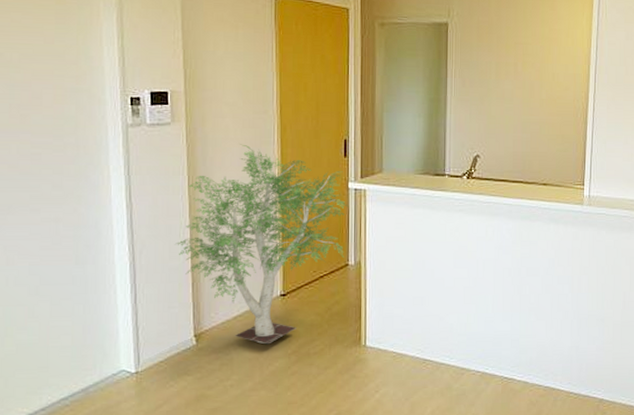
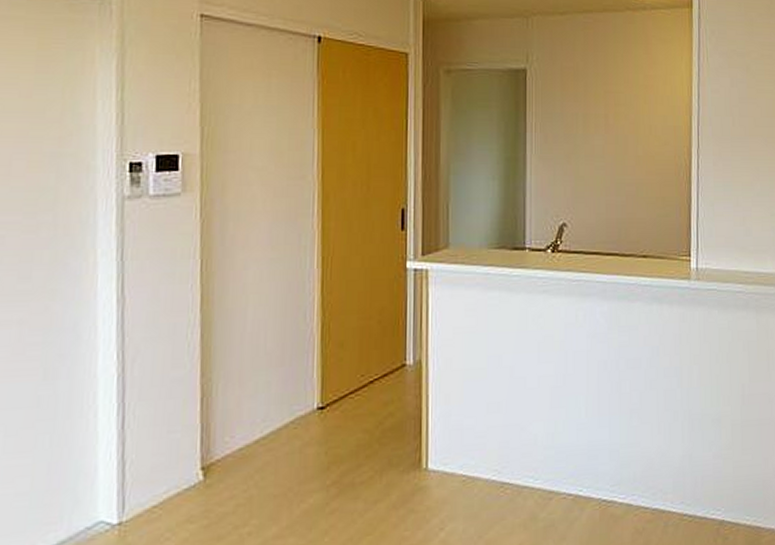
potted tree: present [175,144,350,345] -> none [180,217,408,475]

